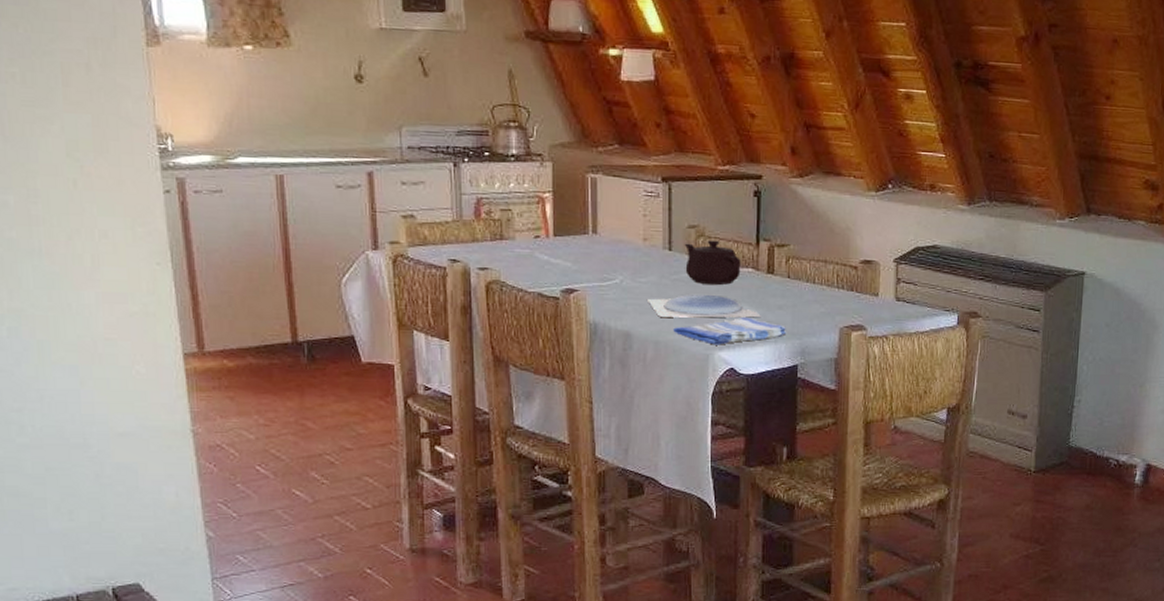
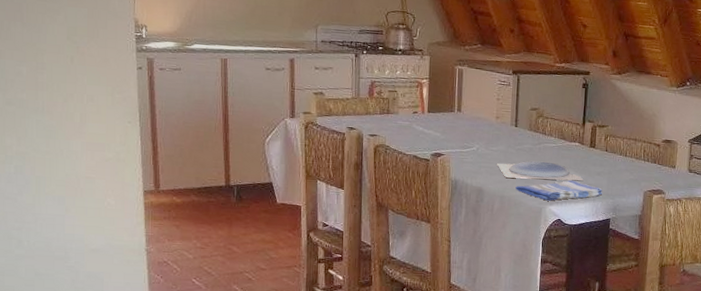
teapot: present [684,240,741,285] -> none [527,120,570,155]

